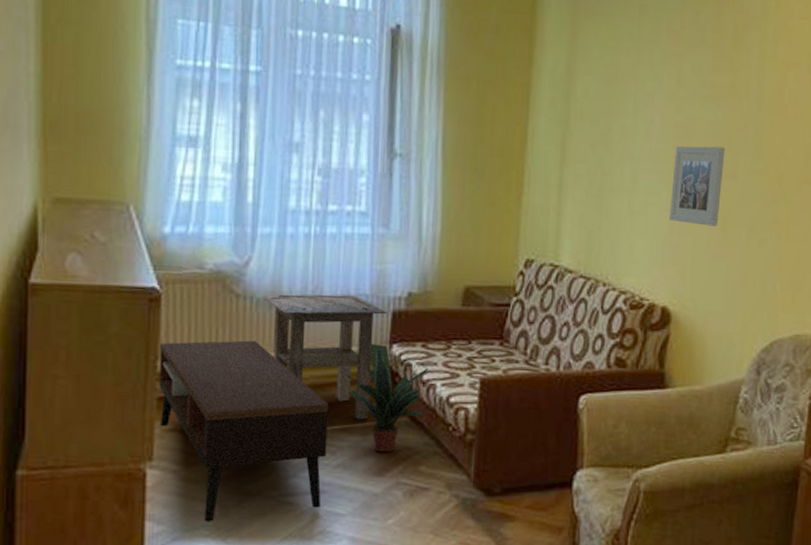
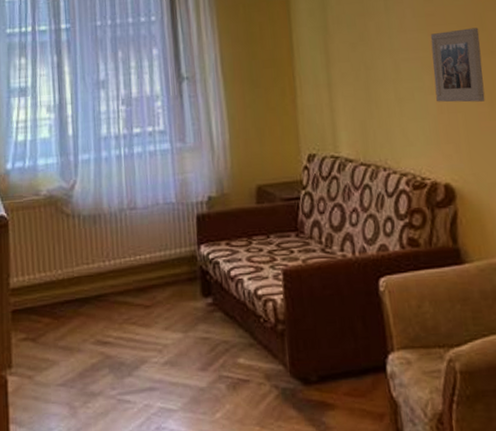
coffee table: present [159,340,328,522] -> none [11,253,155,423]
side table: present [262,294,388,420] -> none [88,204,193,318]
potted plant: present [345,343,429,453] -> none [163,246,236,348]

